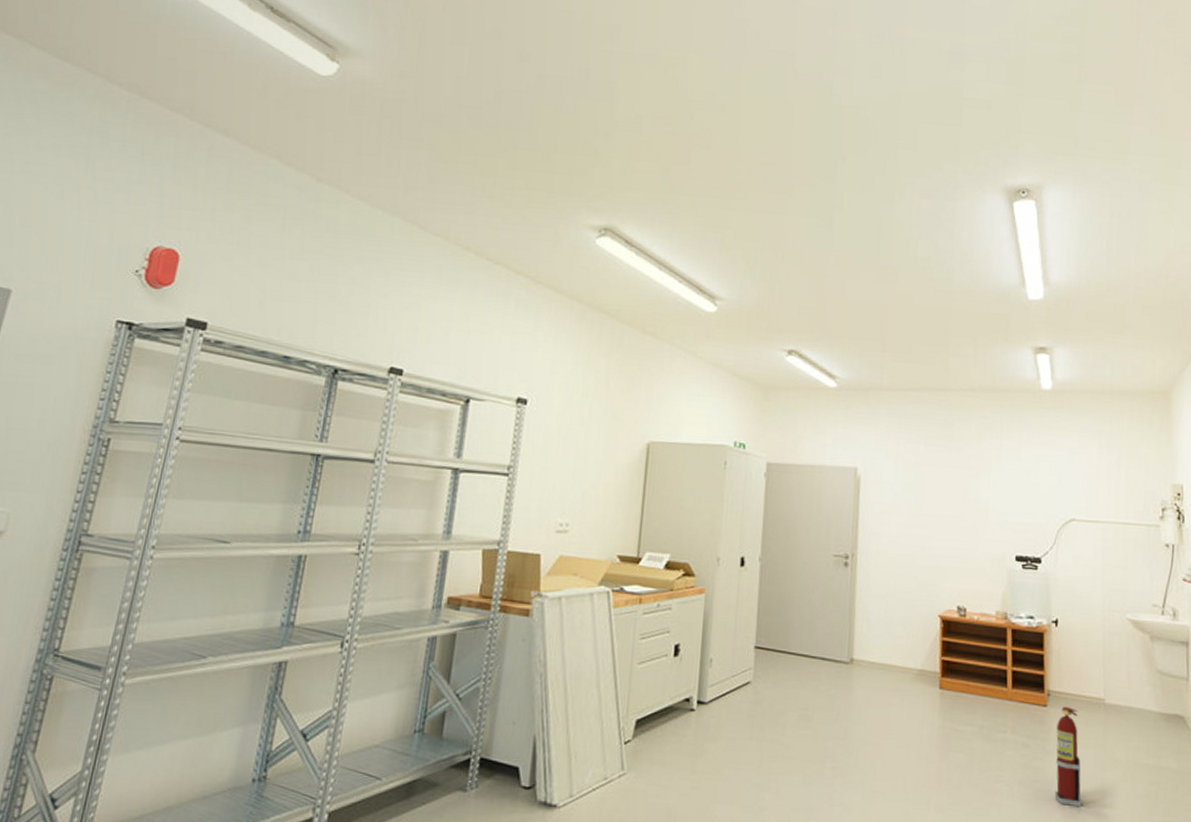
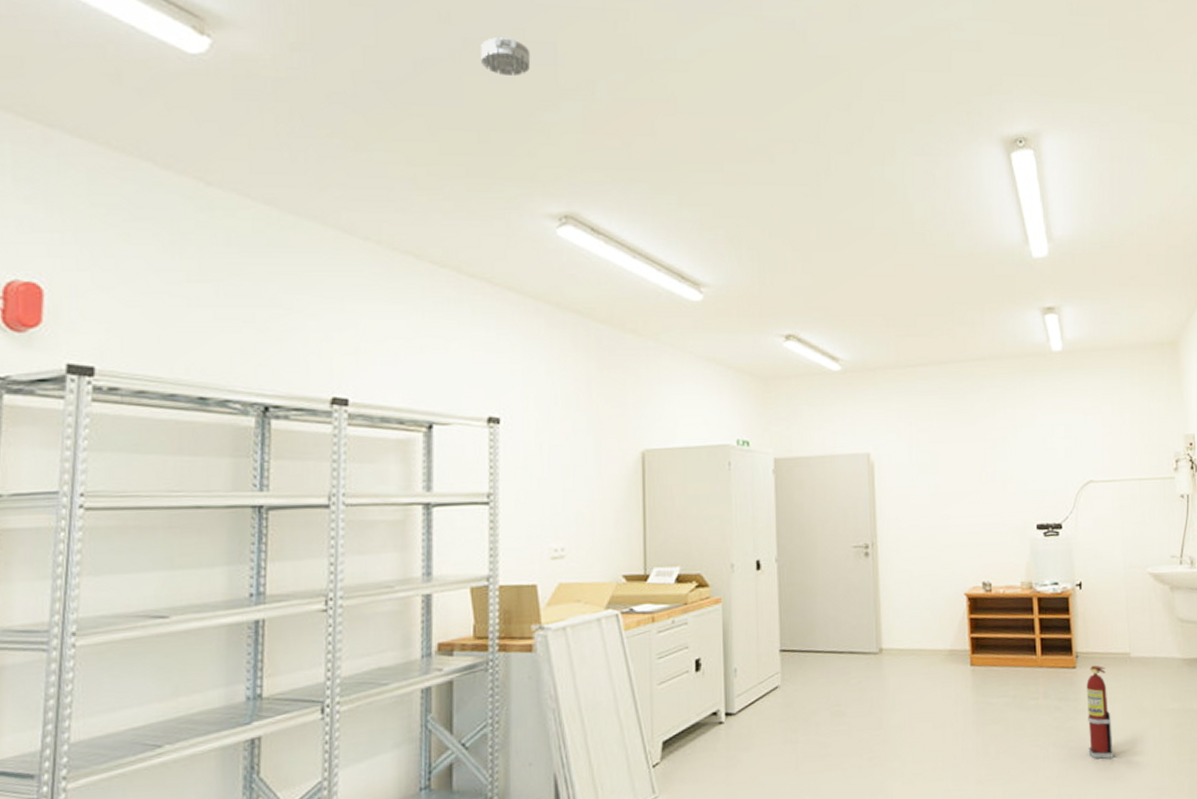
smoke detector: none [550,74,592,108] -> present [481,36,531,76]

